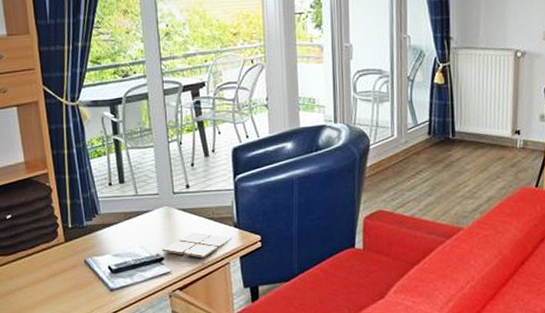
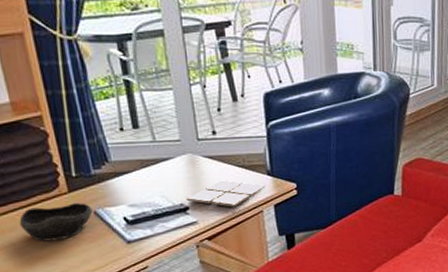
bowl: none [25,252,83,287] -> present [19,203,93,242]

